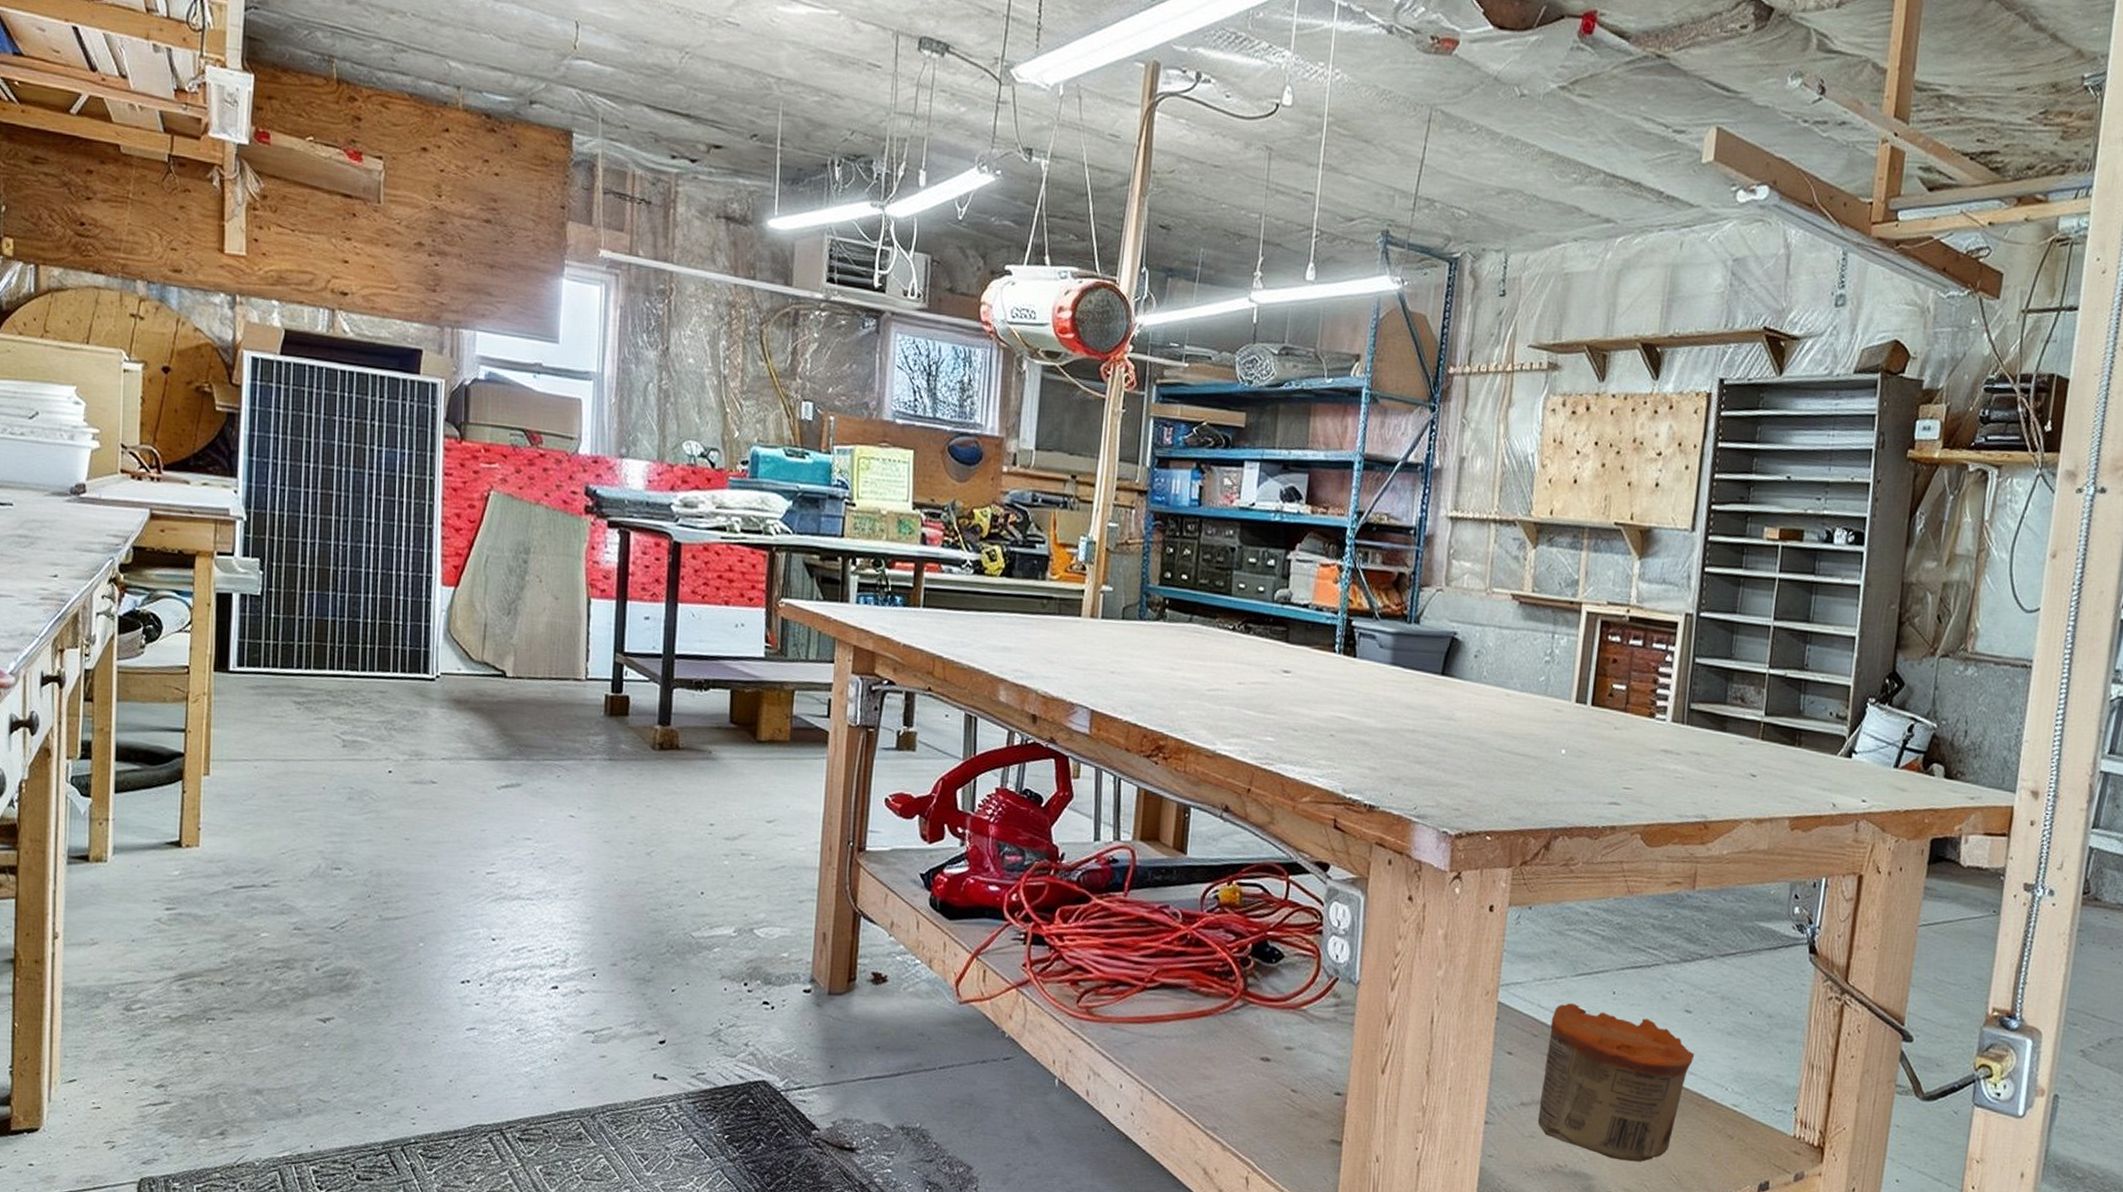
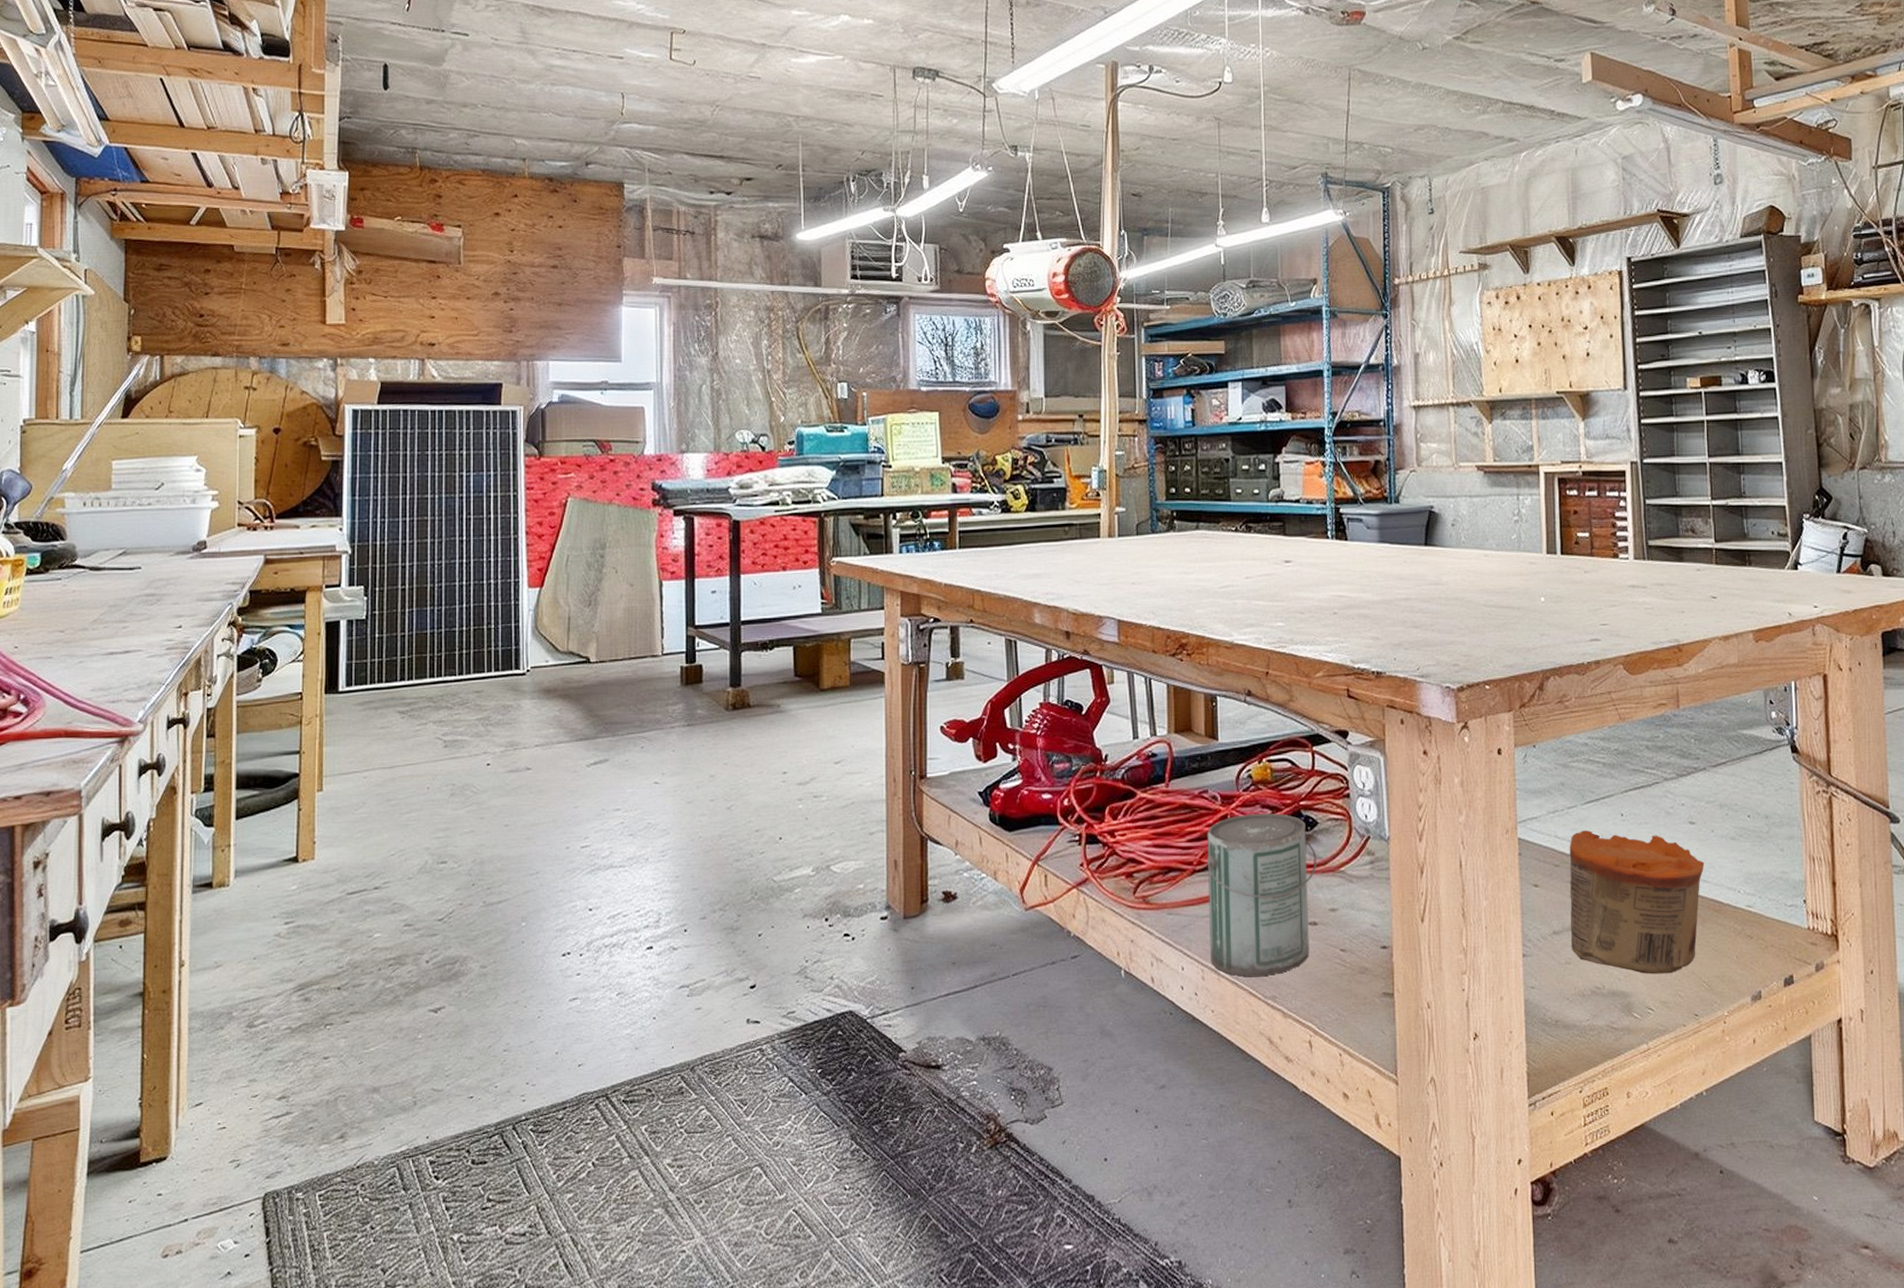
paint can: none [1151,936,1279,1106] -> present [1207,813,1317,977]

